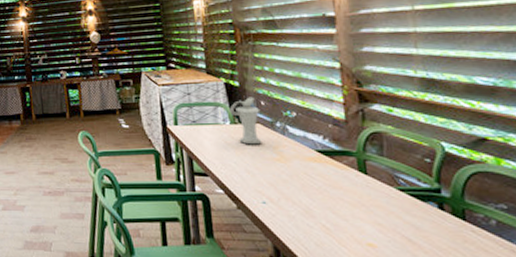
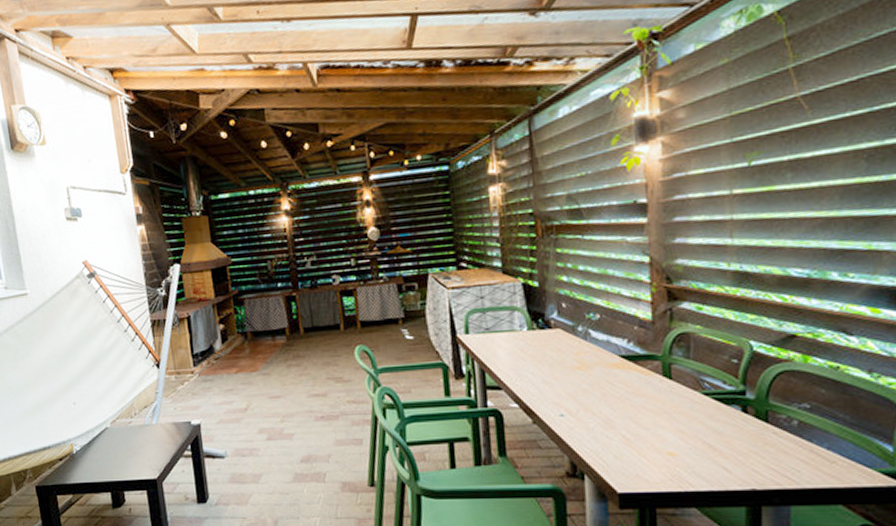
pitcher: present [229,97,262,145] -> none [527,298,562,353]

